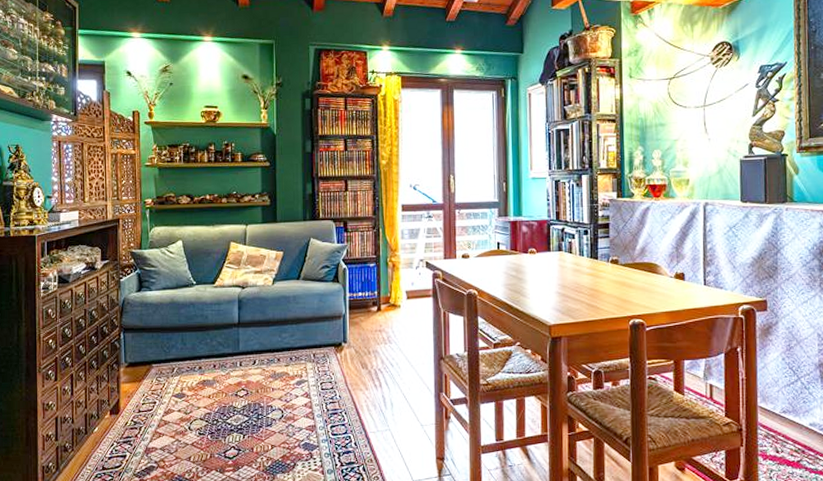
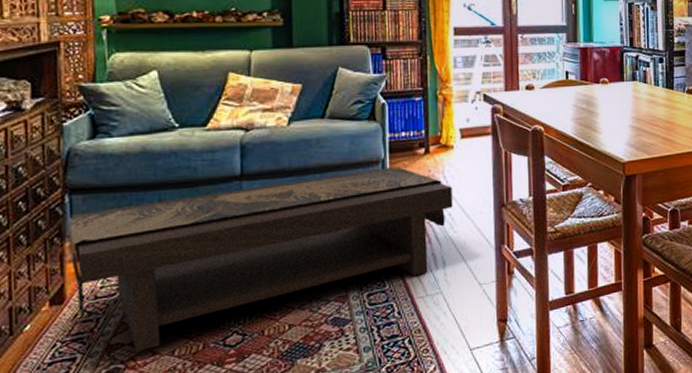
coffee table: none [122,322,400,456] -> present [67,167,453,352]

